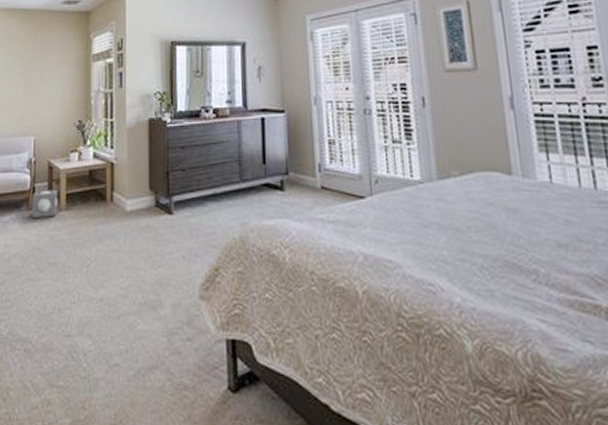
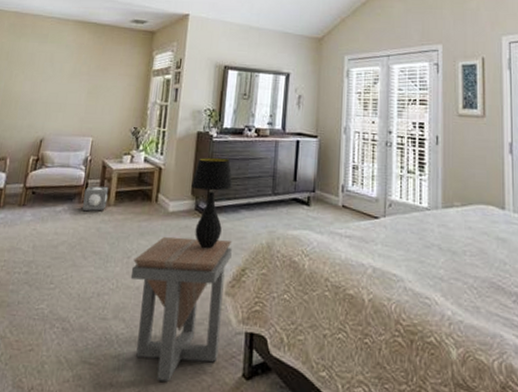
side table: none [92,238,201,401] -> present [130,236,232,382]
table lamp: none [149,145,195,250] -> present [191,157,233,249]

